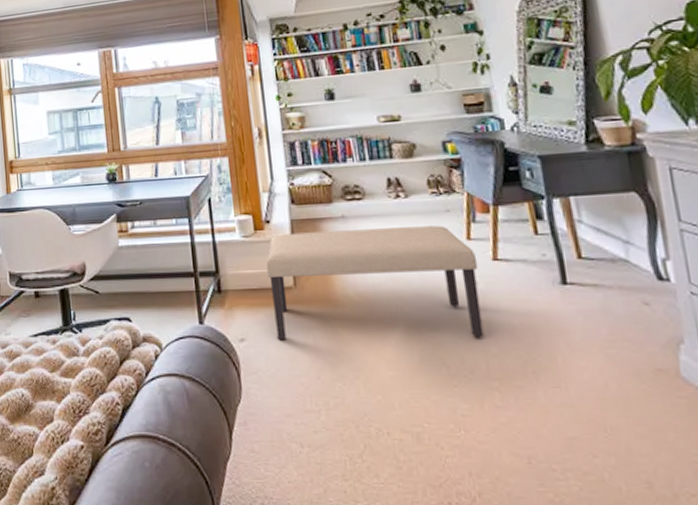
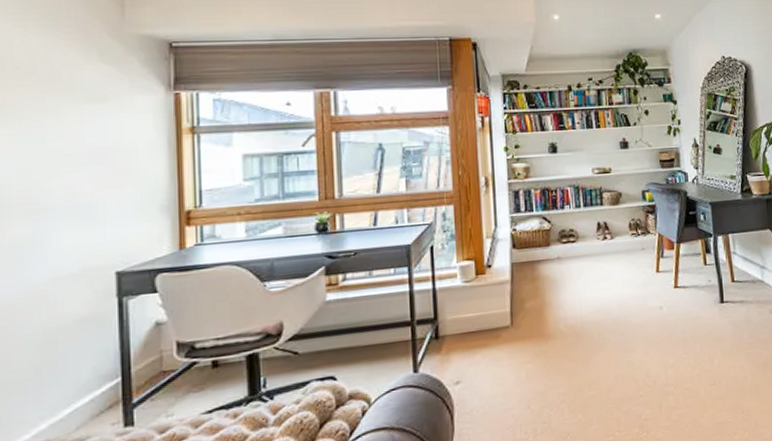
bench: present [266,225,484,341] -> none [486,261,665,379]

